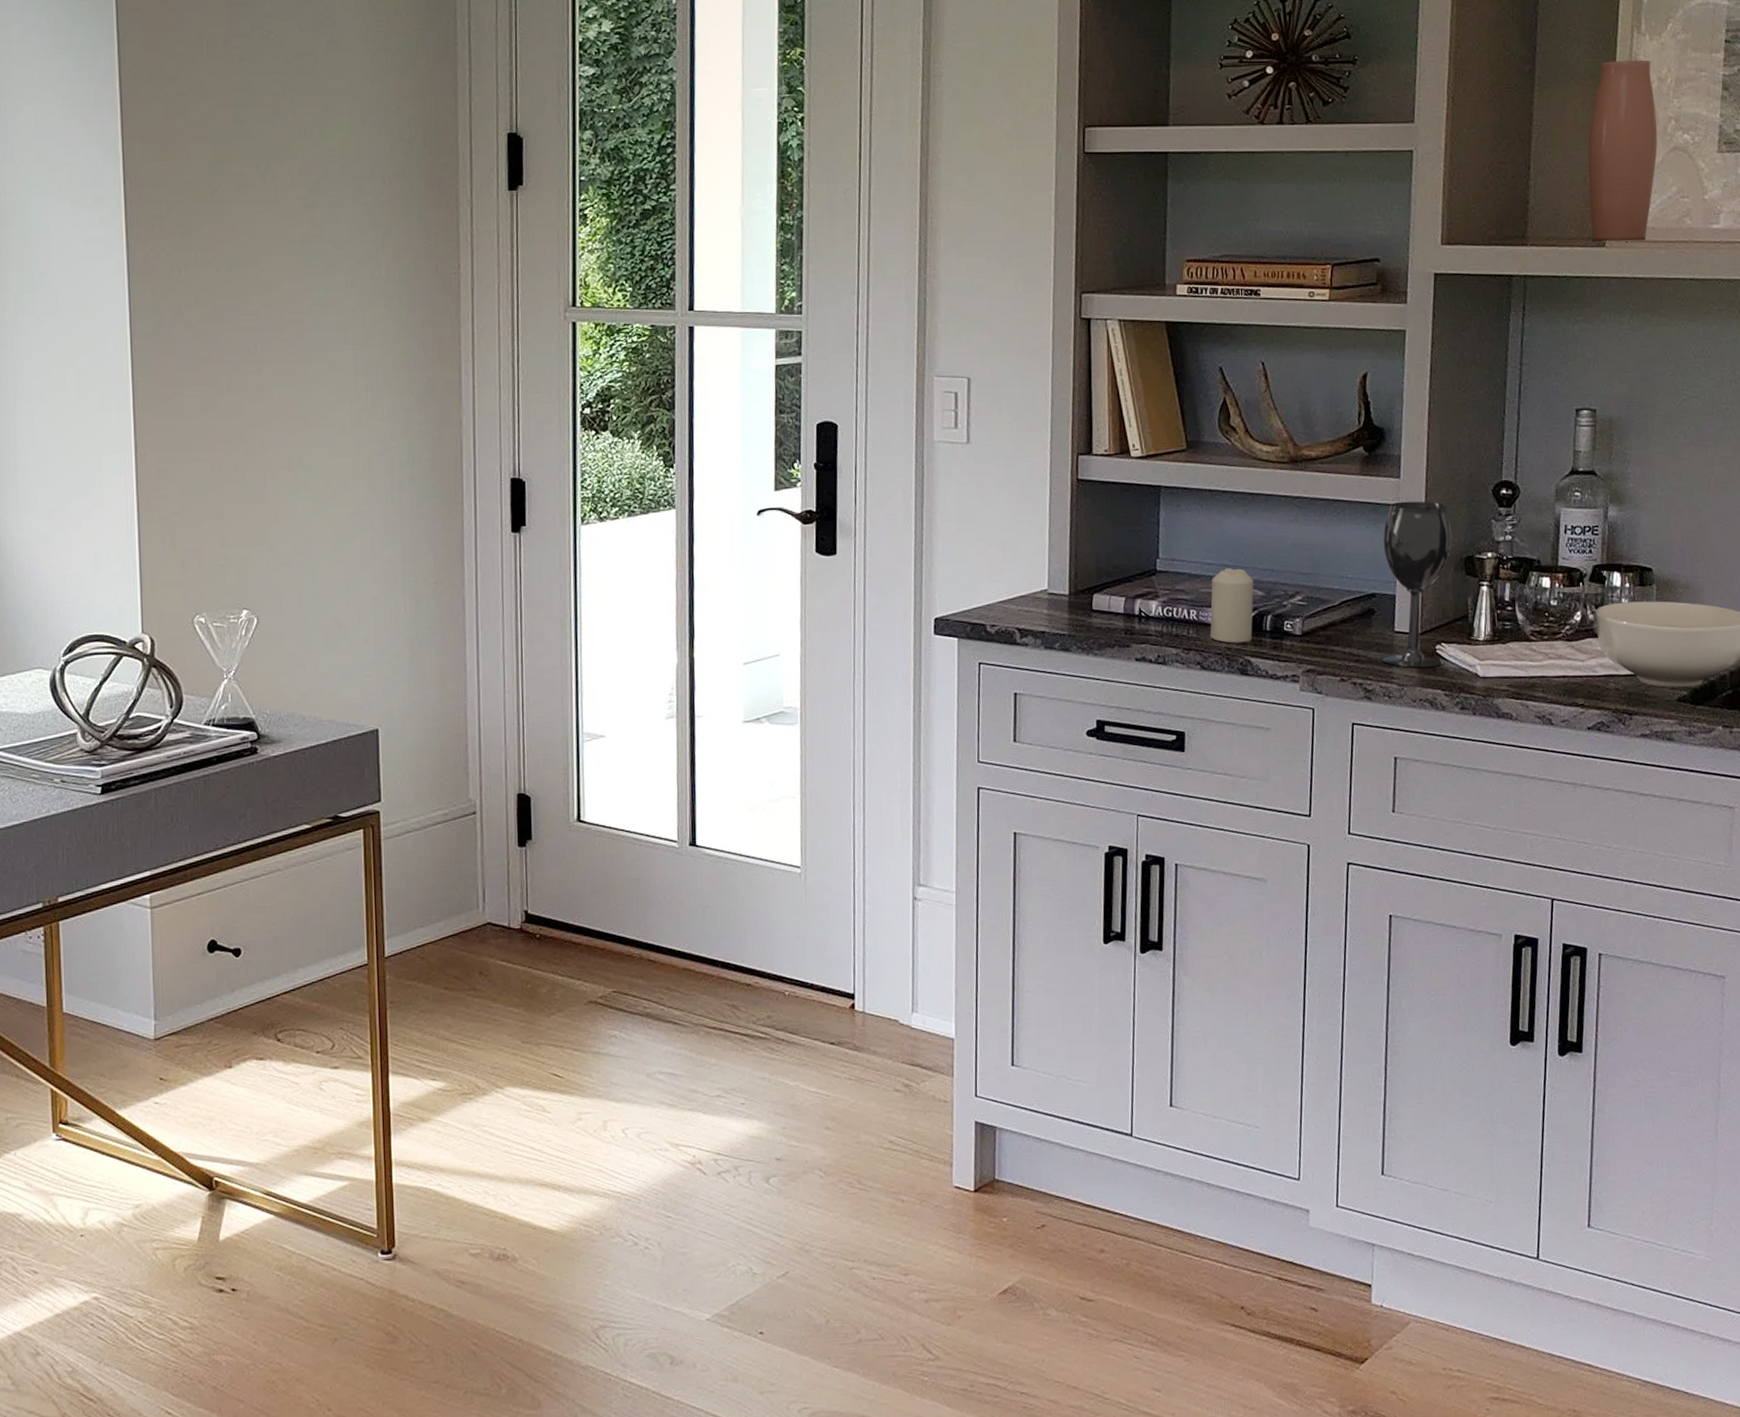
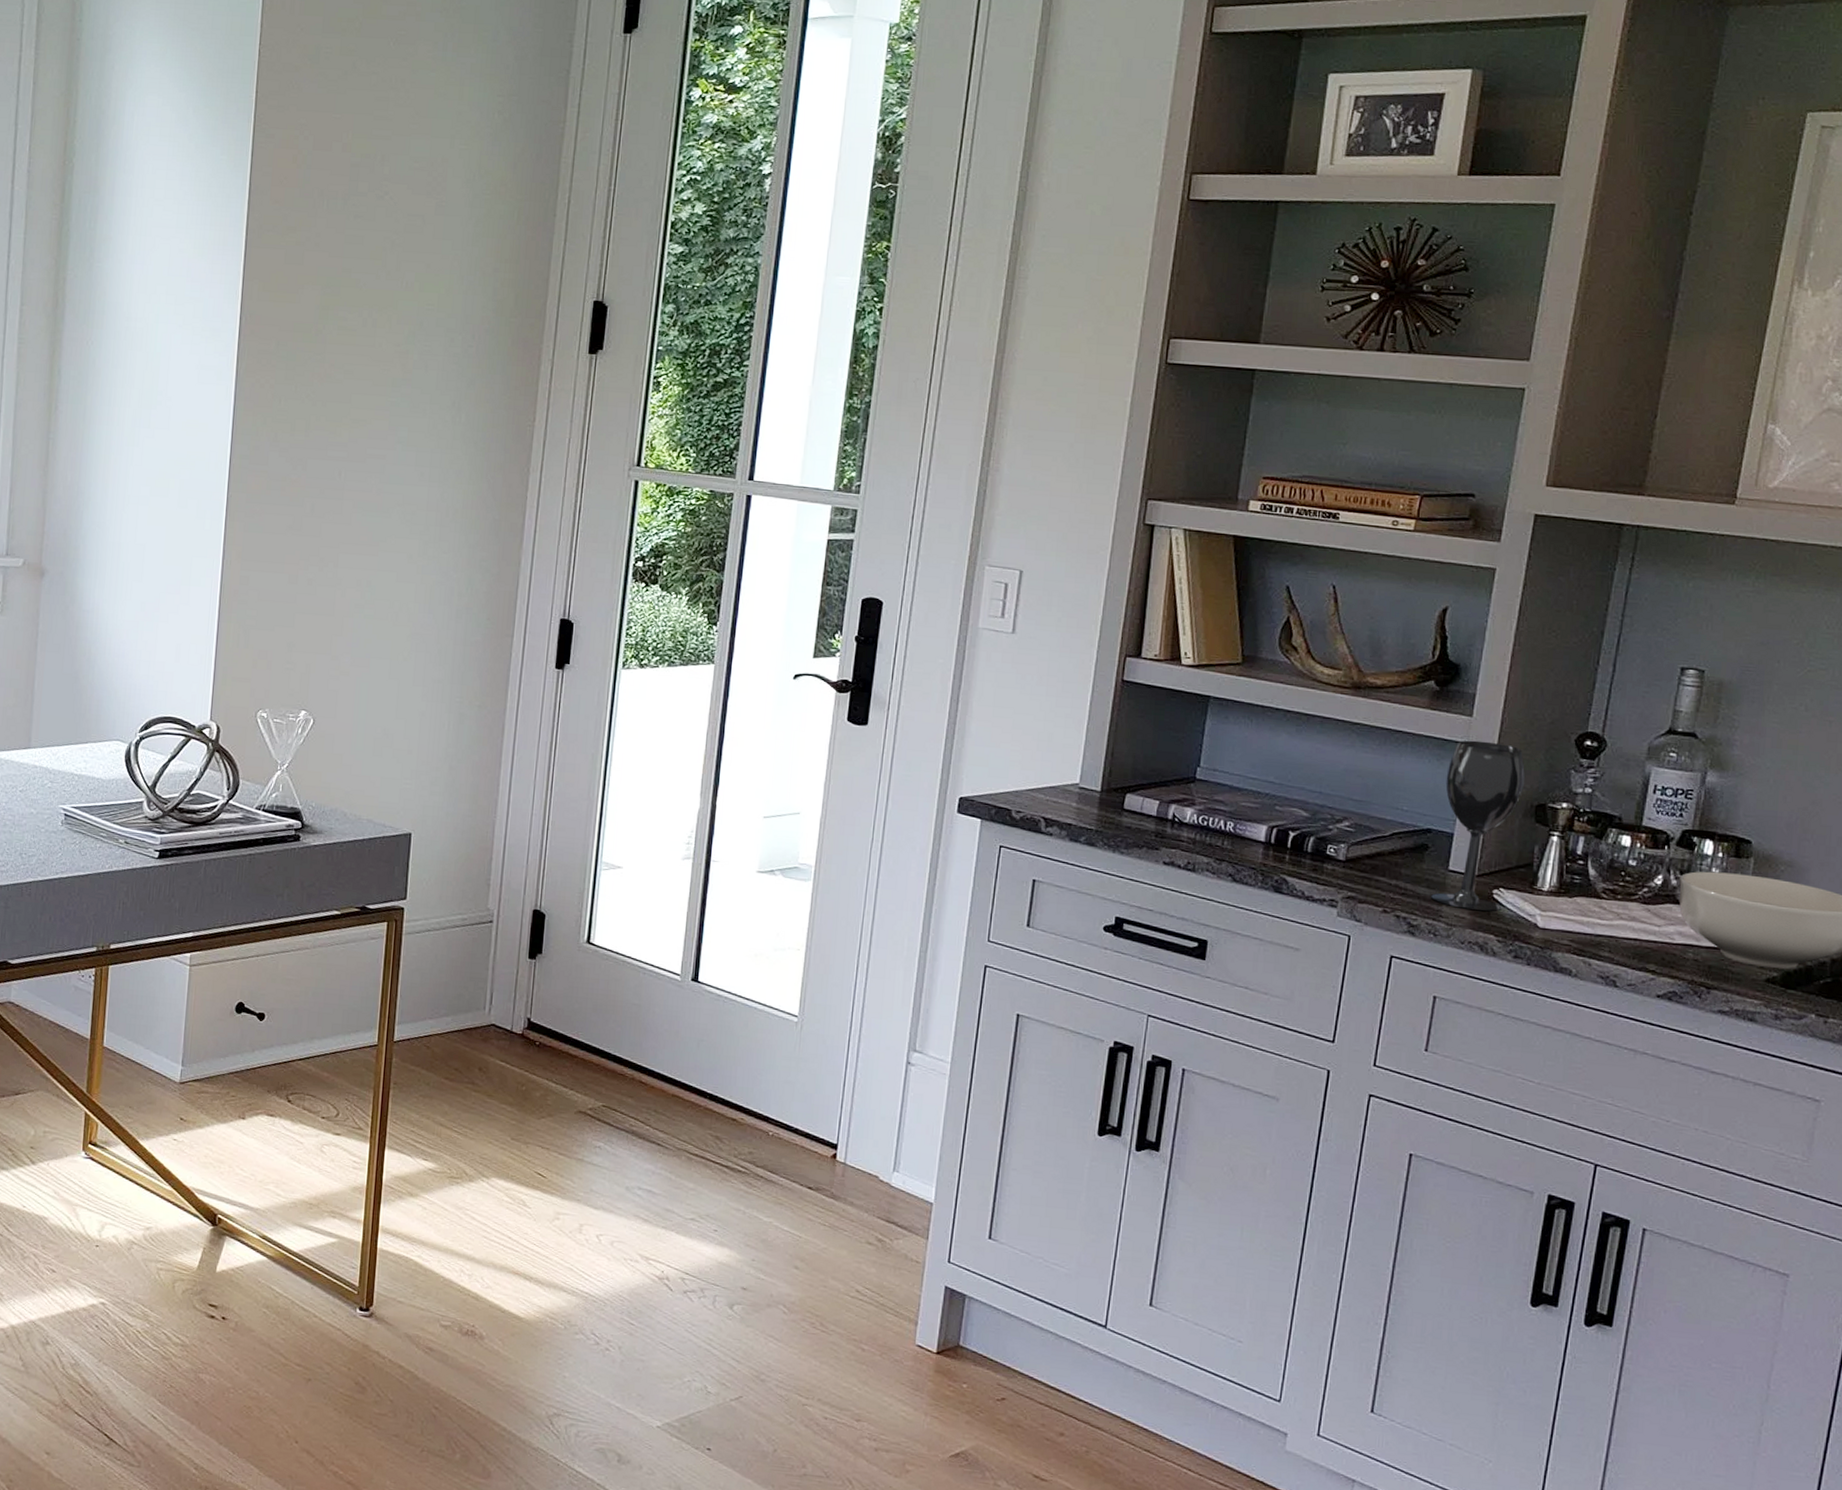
candle: present [1210,567,1254,644] -> none [1246,784,1299,862]
vase: present [1588,60,1658,242] -> none [1720,314,1811,503]

